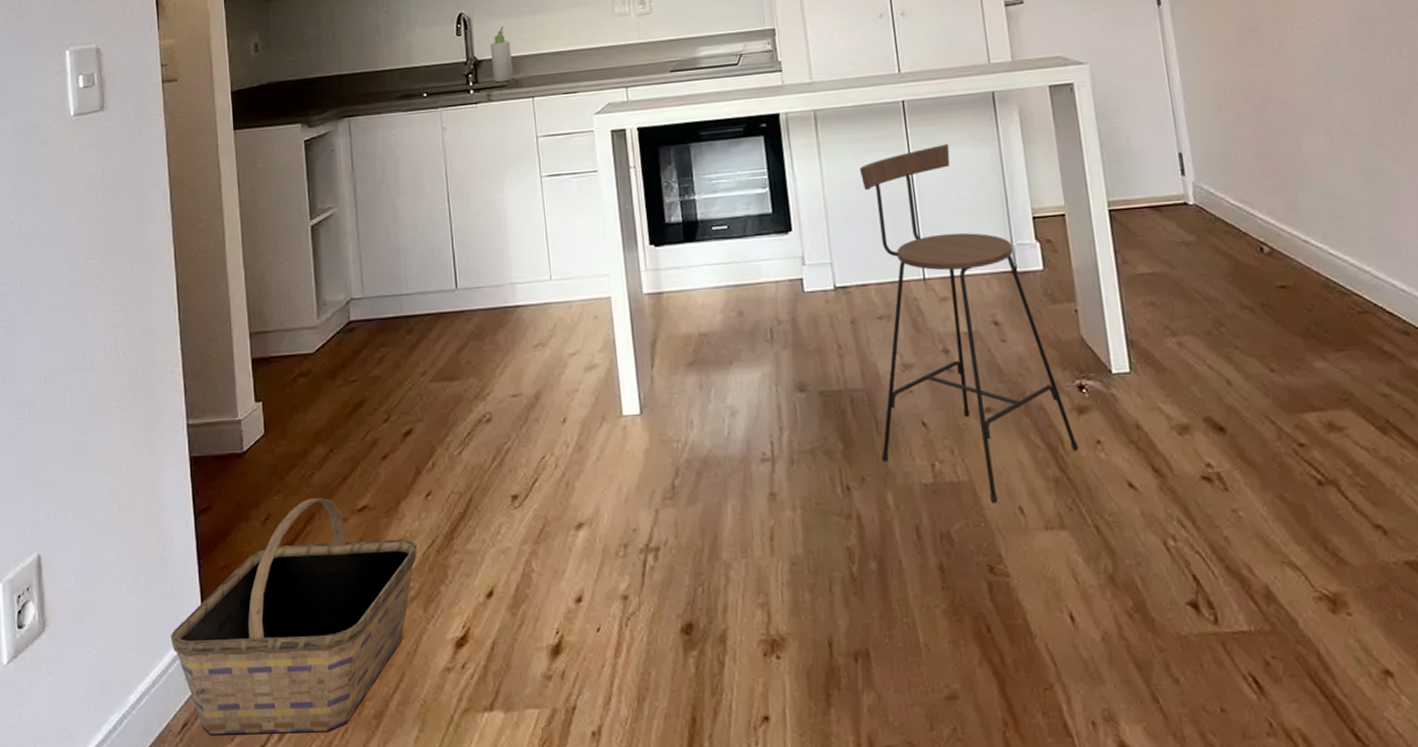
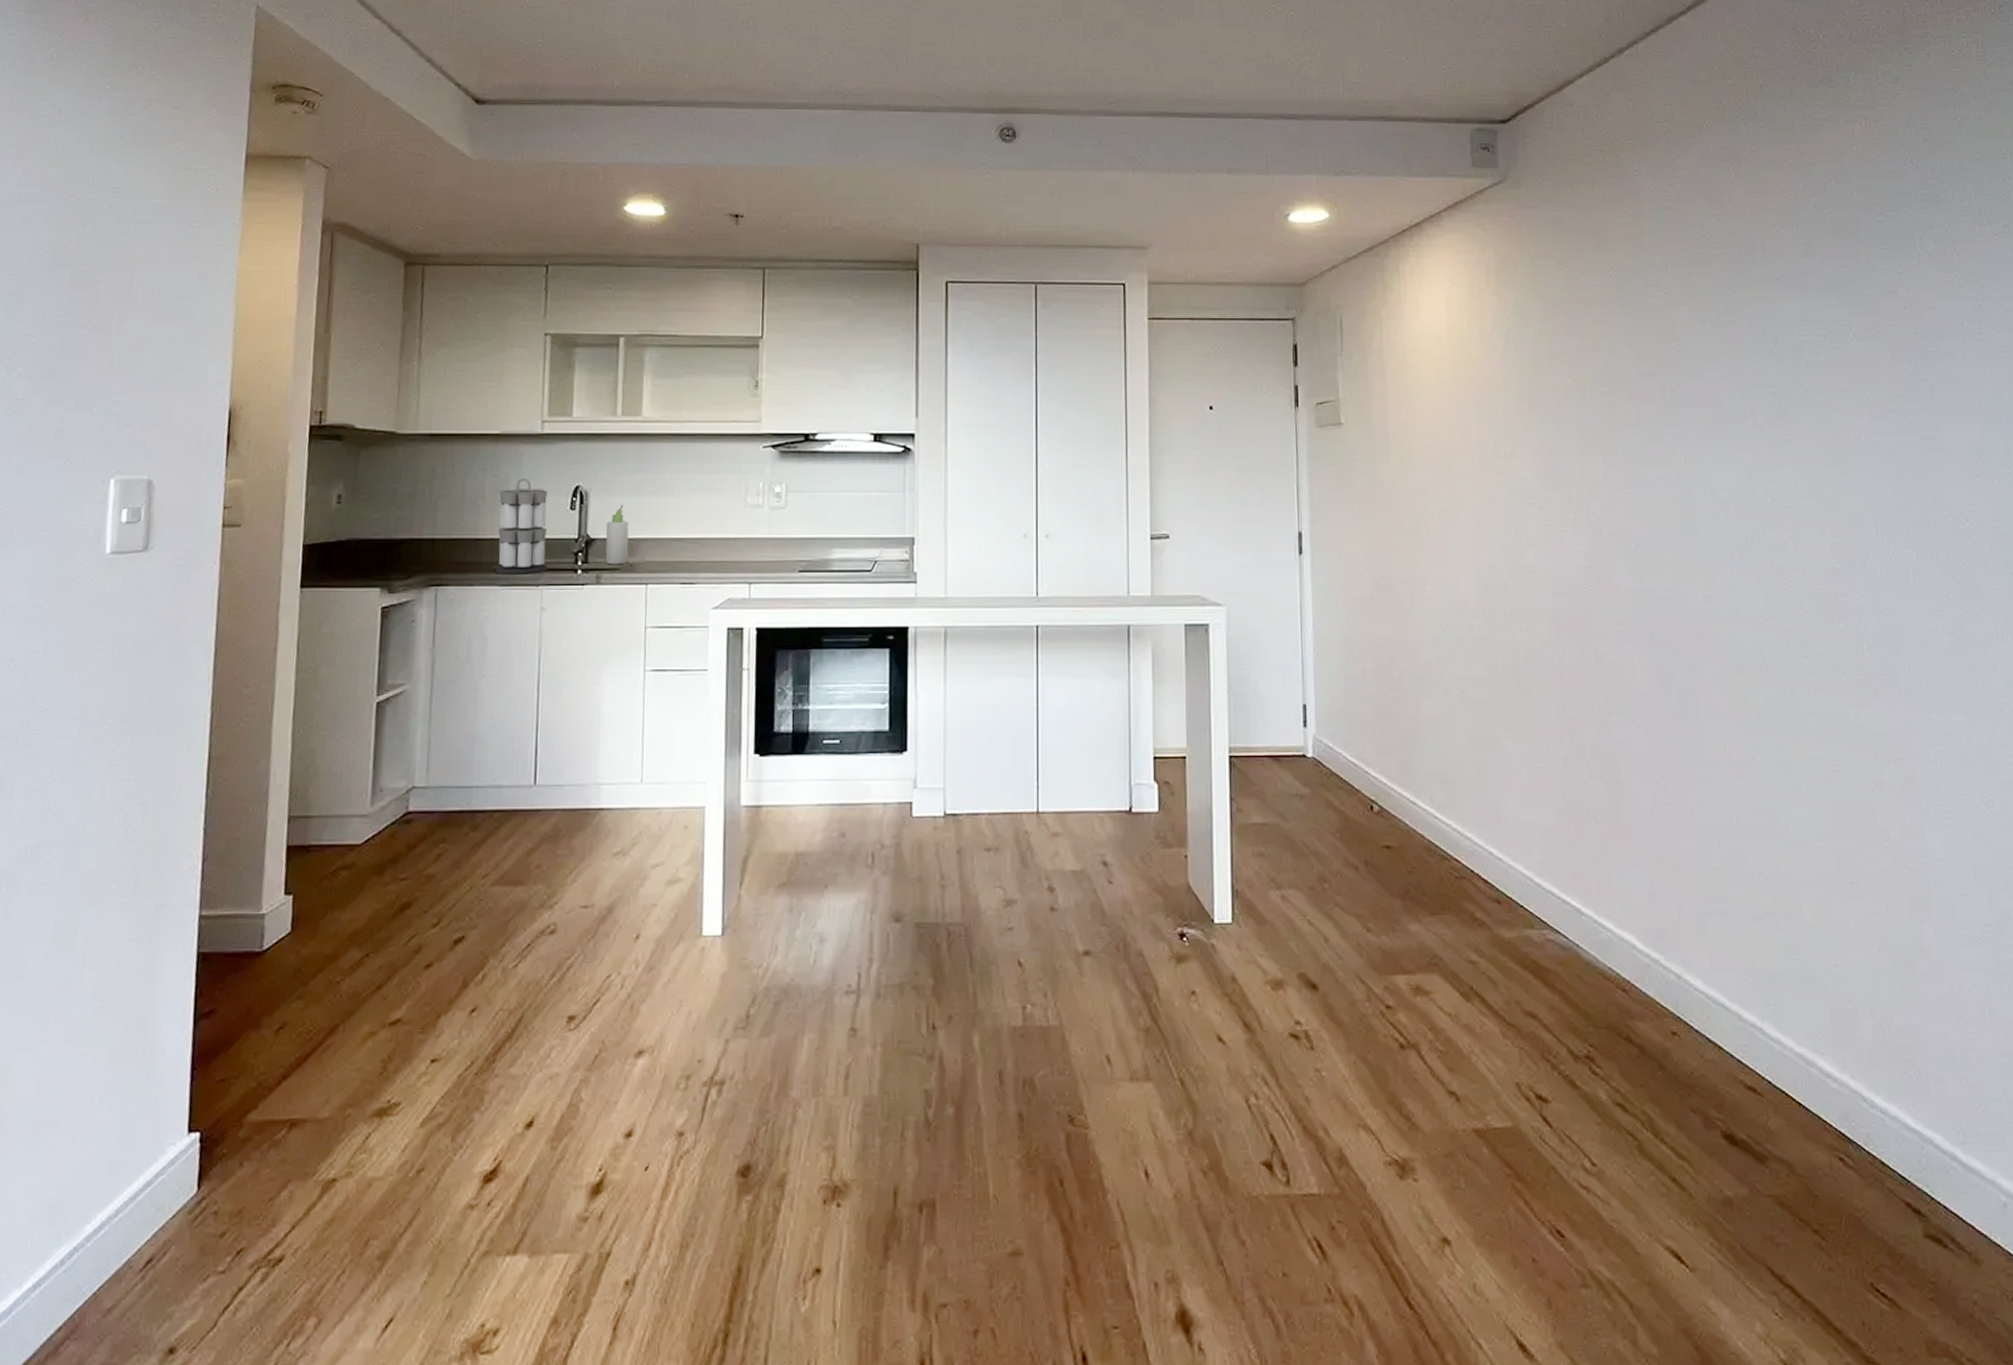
basket: present [170,498,417,737] -> none [145,1008,453,1276]
spice rack: none [392,11,444,102] -> present [496,478,548,576]
bar stool: present [860,144,1079,503] -> none [973,675,1173,1050]

